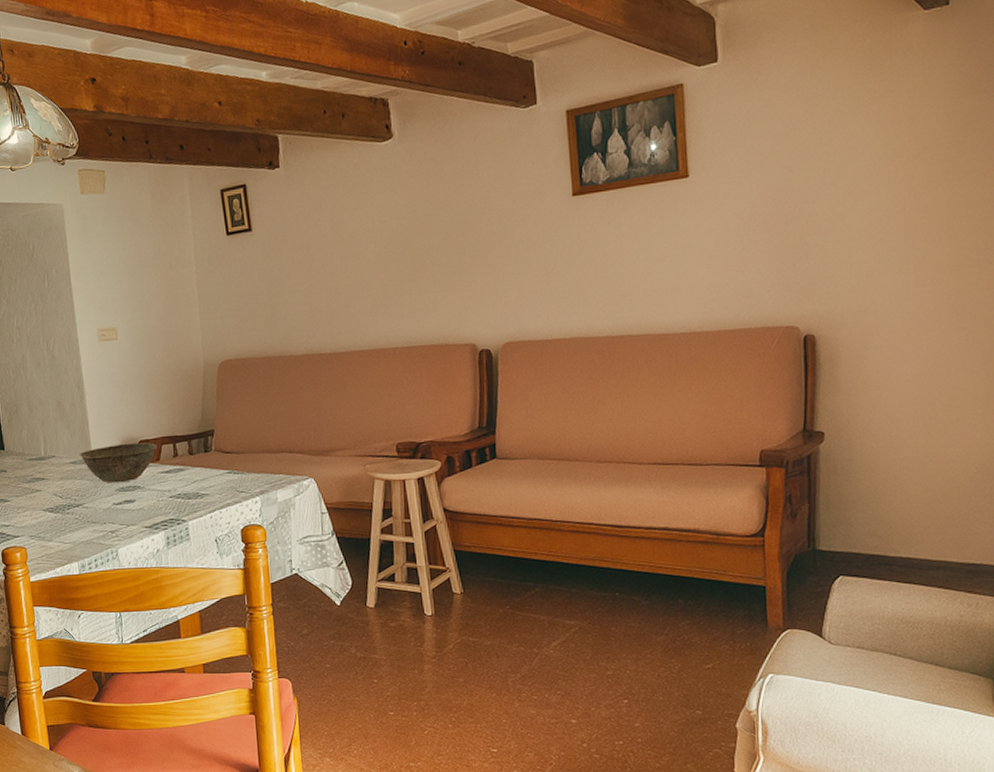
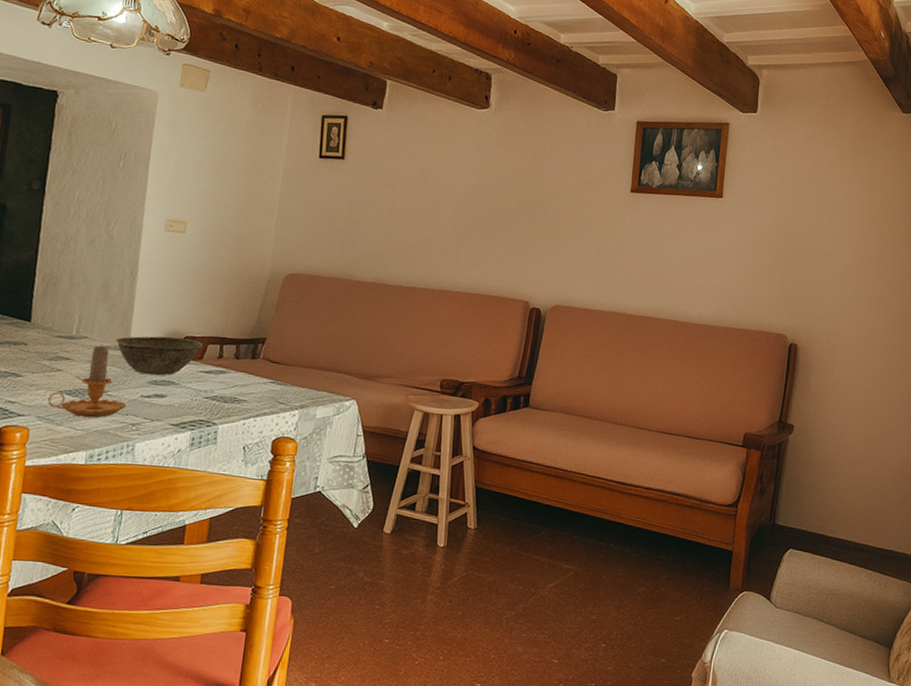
candle: none [35,460,103,531] -> present [48,344,127,418]

